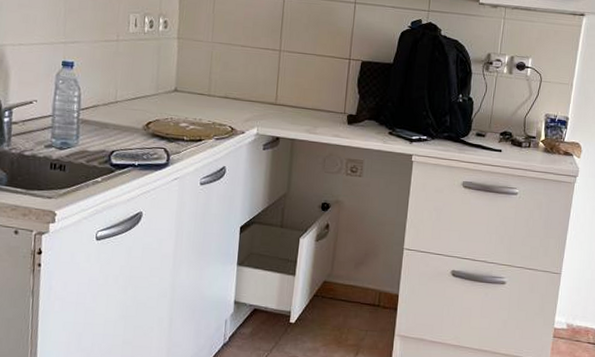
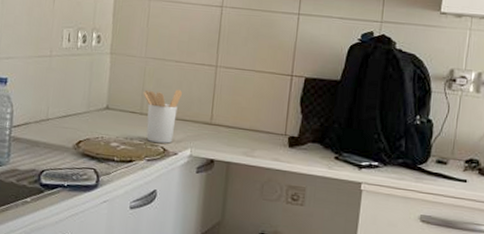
utensil holder: none [210,72,249,123] -> present [143,89,183,144]

